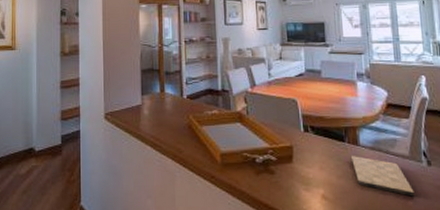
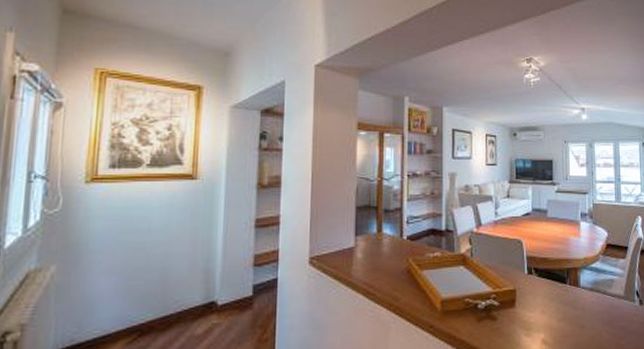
cutting board: present [352,156,415,197] -> none [572,298,627,337]

